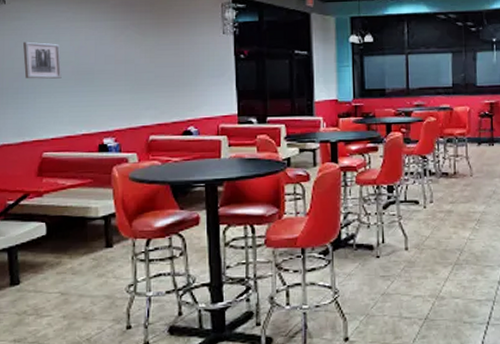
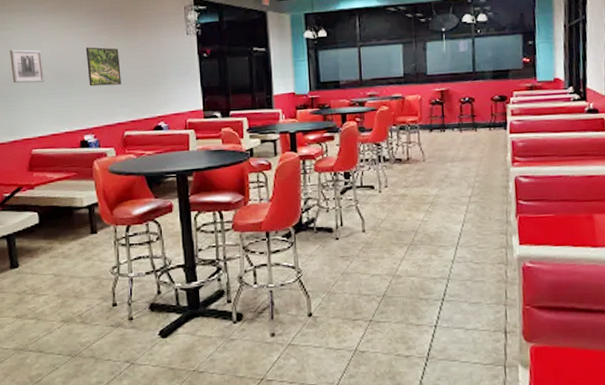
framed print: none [110,42,148,85] -> present [85,47,121,87]

